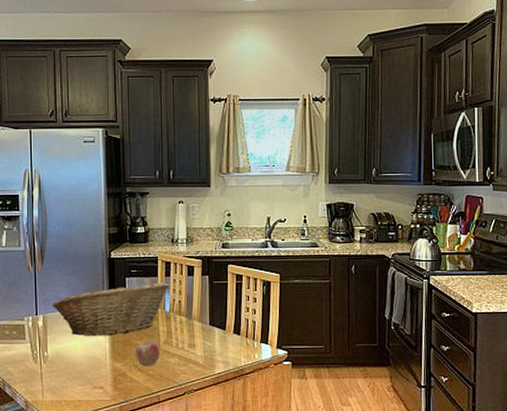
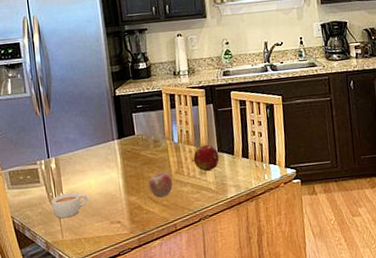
coffee cup: none [35,352,73,378] -> present [51,192,89,219]
fruit basket: present [52,282,169,337] -> none [63,114,176,174]
fruit: none [182,317,209,345] -> present [192,145,219,172]

